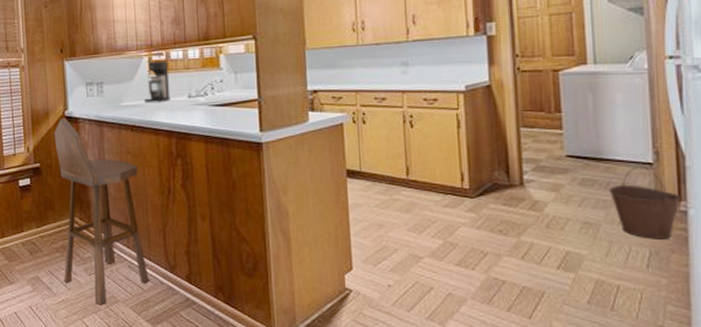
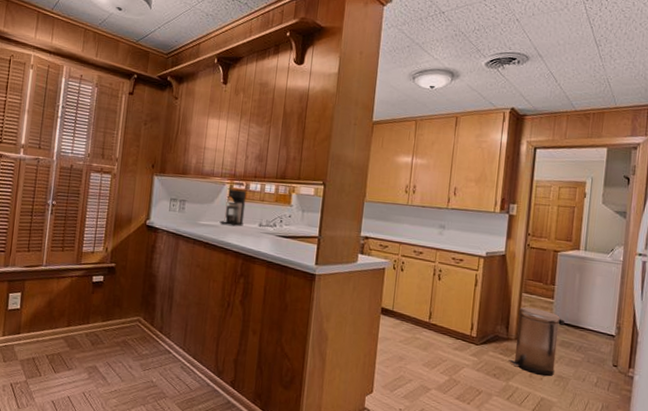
bar stool: present [54,117,149,306] -> none [120,226,204,399]
pedal bin: none [515,143,582,225] -> present [508,307,564,377]
bucket: present [608,164,682,239] -> none [579,335,631,397]

